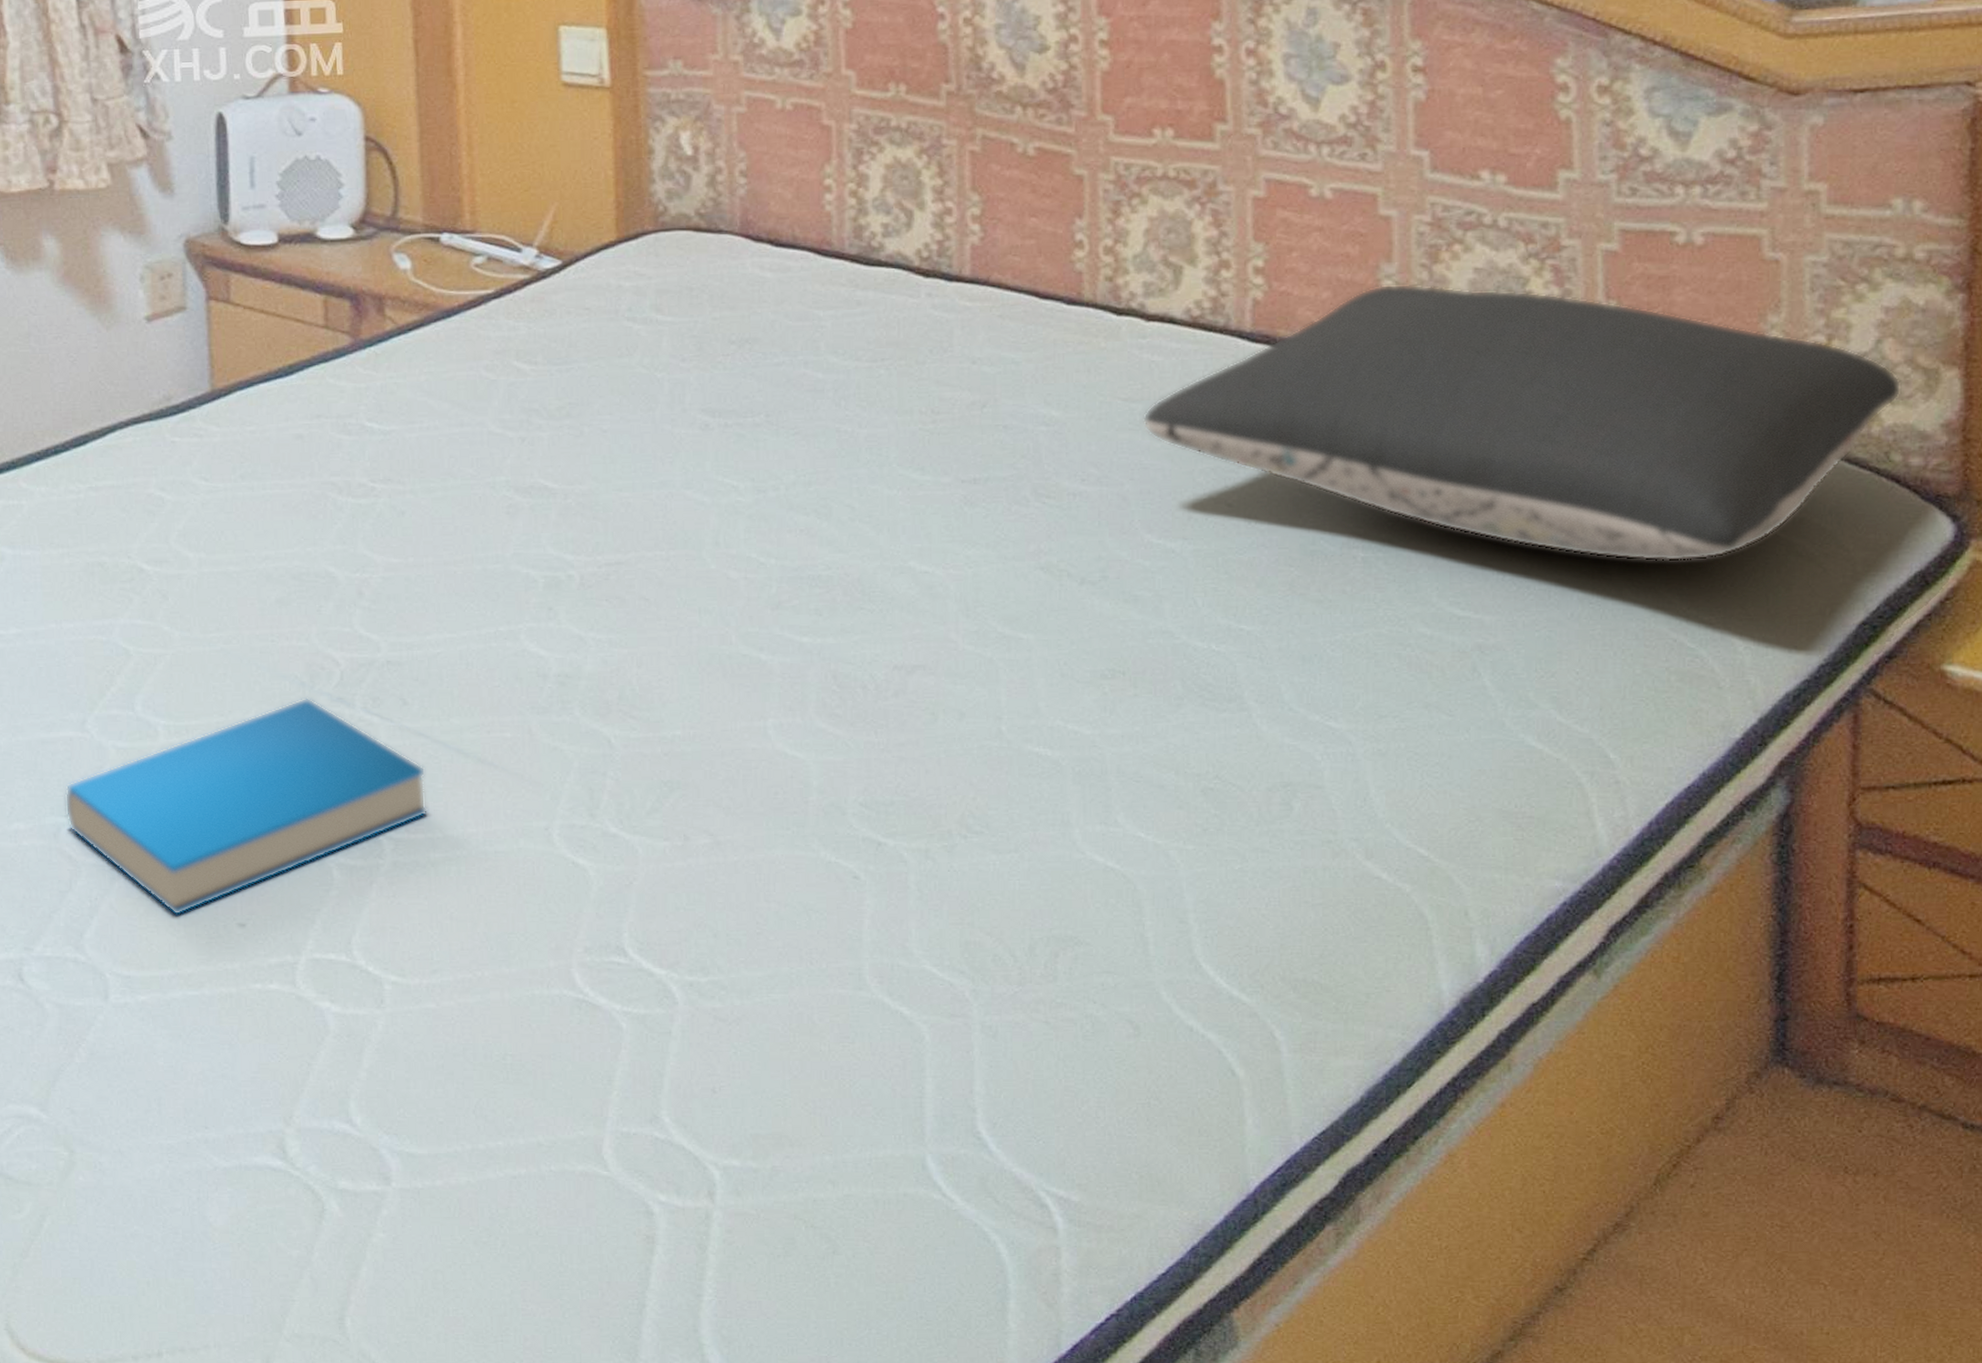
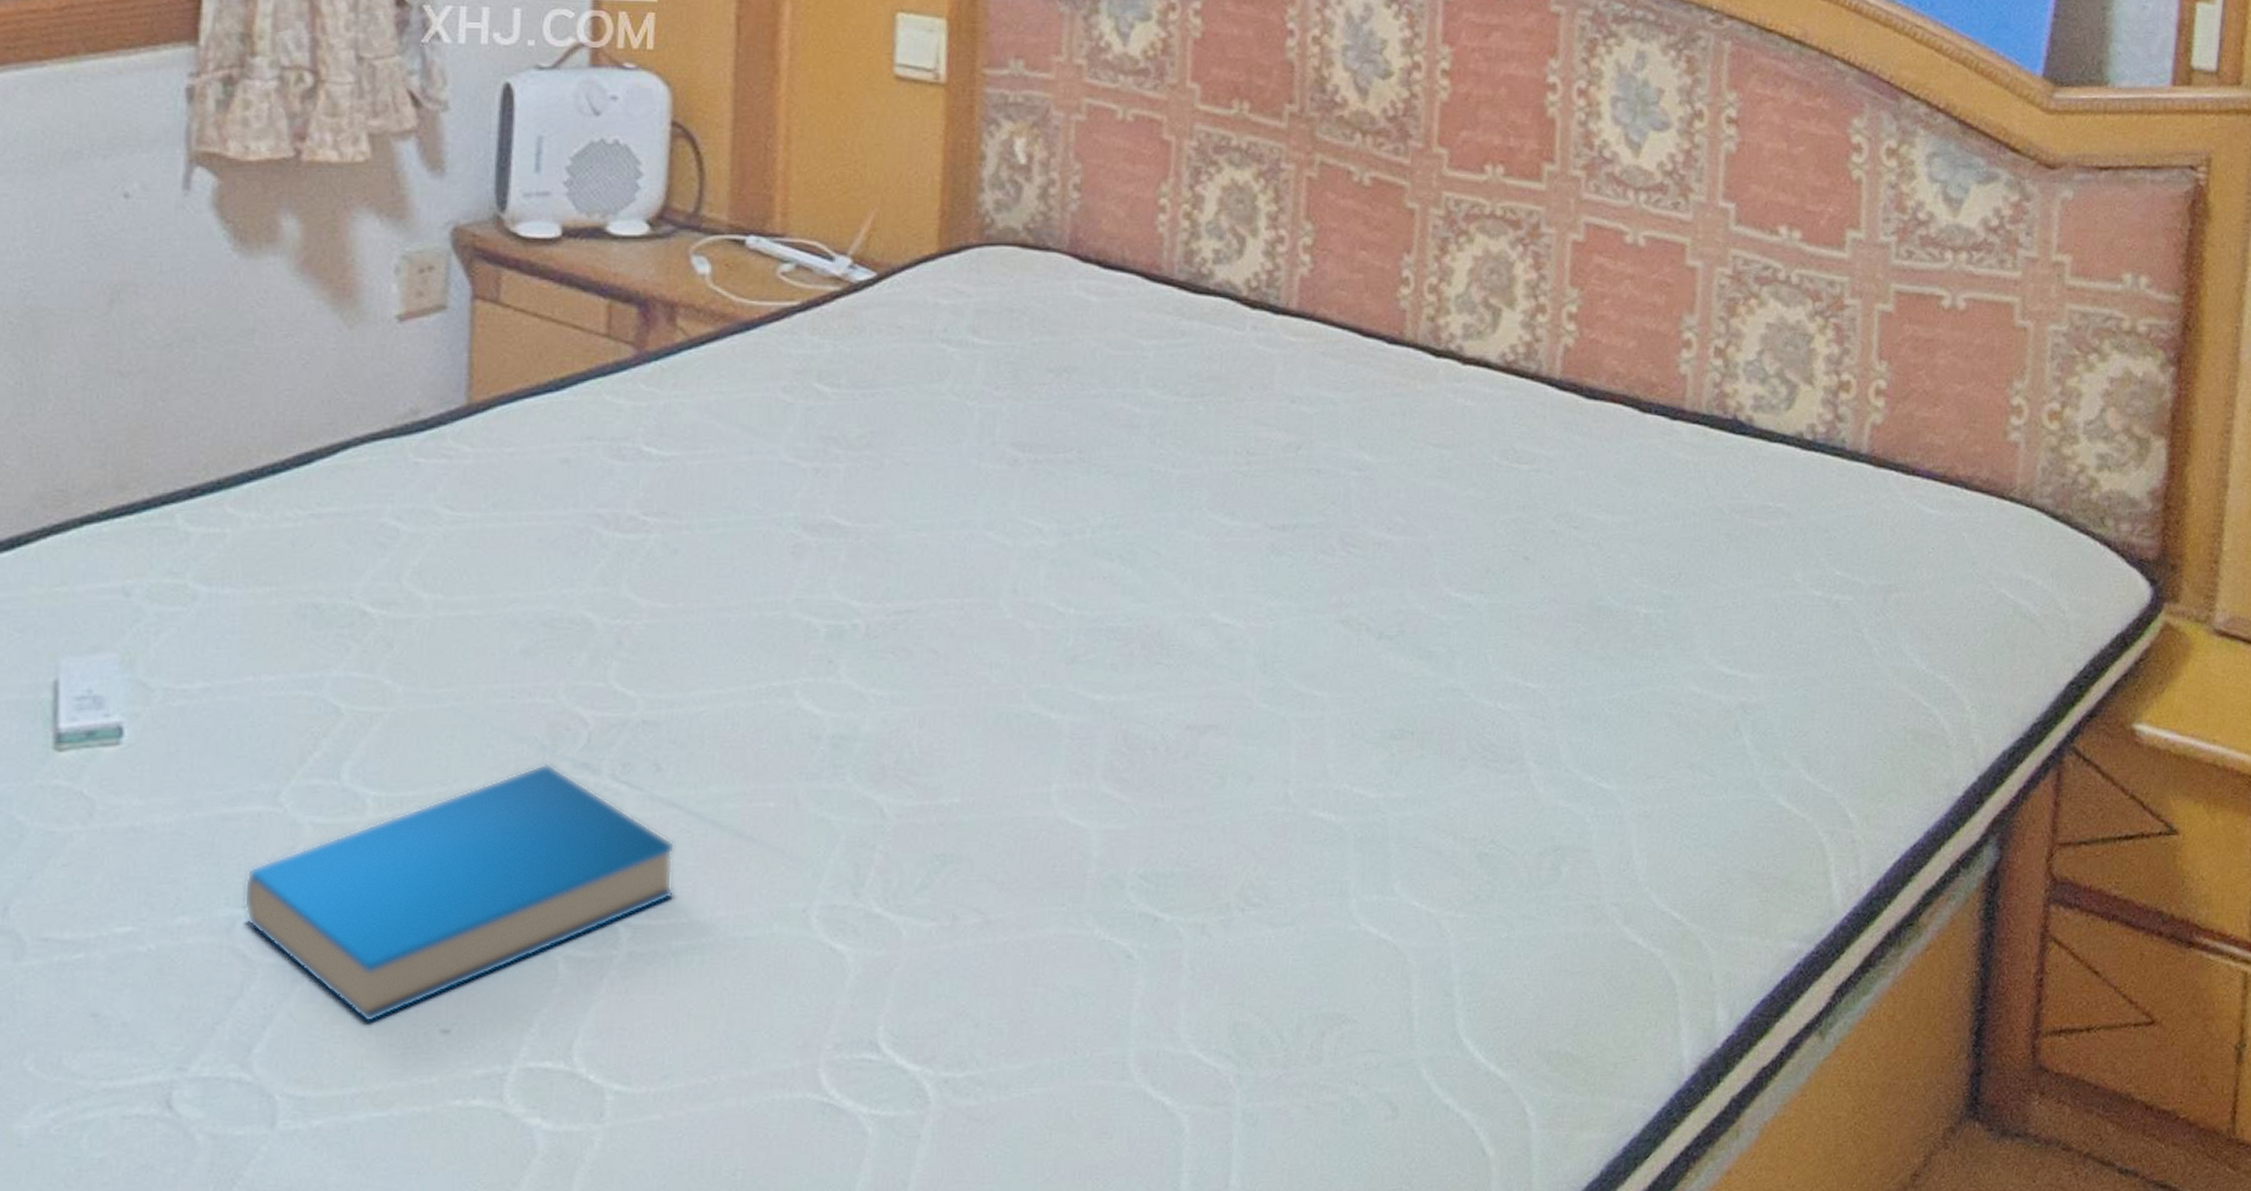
pillow: present [1143,283,1902,562] -> none [1451,336,2119,621]

